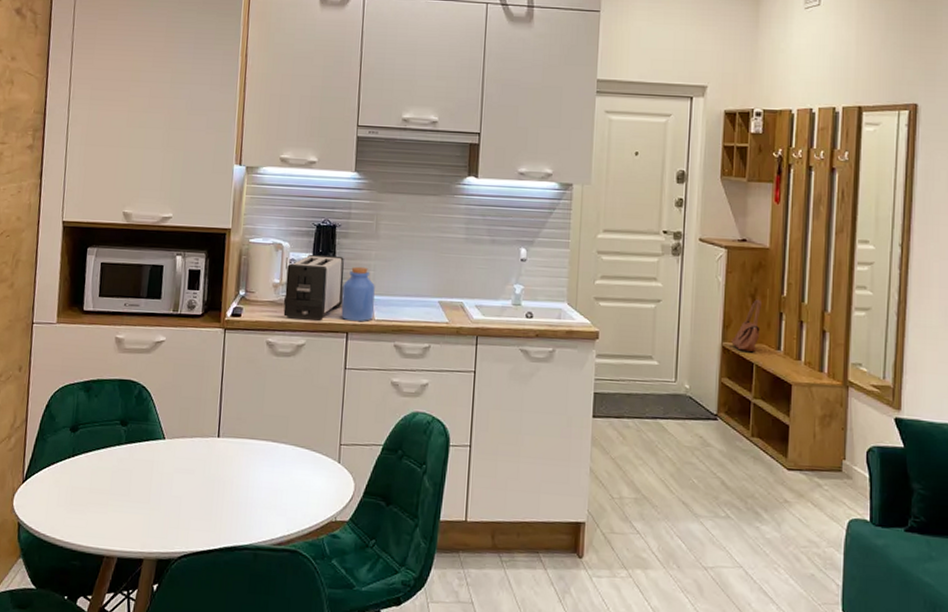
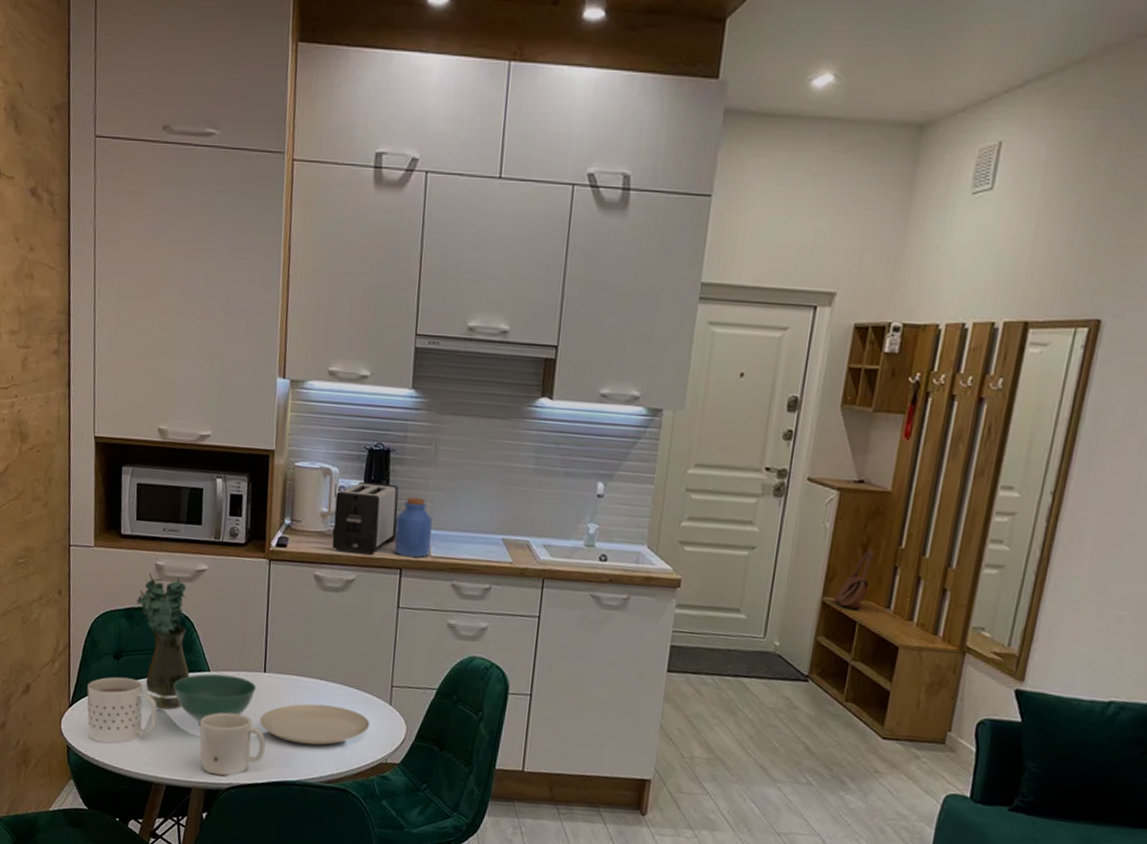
mug: none [40,449,111,518] -> present [87,677,157,744]
vase: none [96,346,145,481] -> present [137,572,190,710]
bowl: none [128,441,210,495] -> present [173,674,256,727]
mug: none [152,479,218,545] -> present [199,712,266,776]
plate: none [213,466,320,508] -> present [260,703,370,746]

